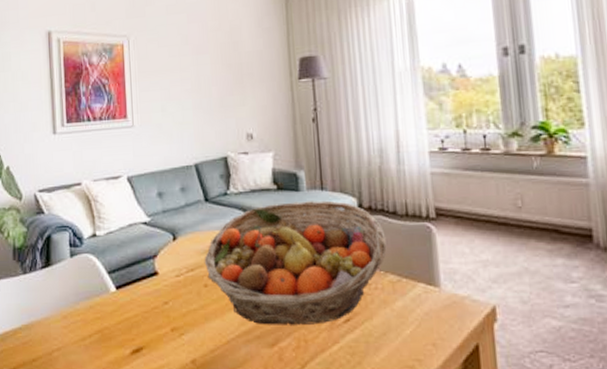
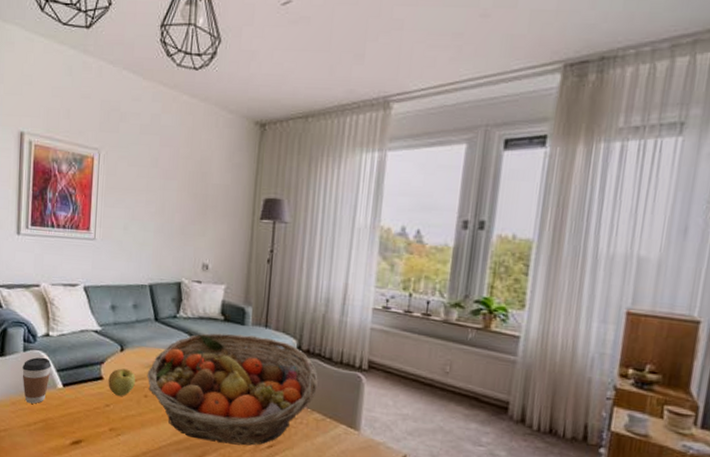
coffee cup: none [71,260,102,314] -> present [22,357,52,404]
apple: none [163,259,193,290] -> present [108,368,136,396]

